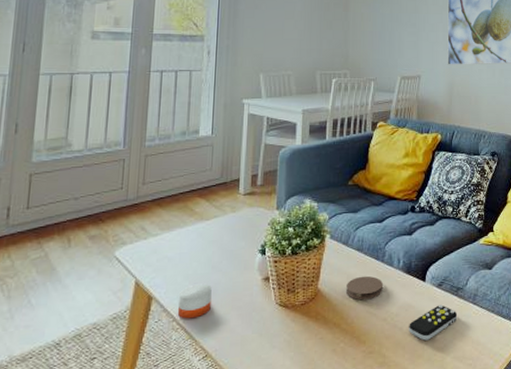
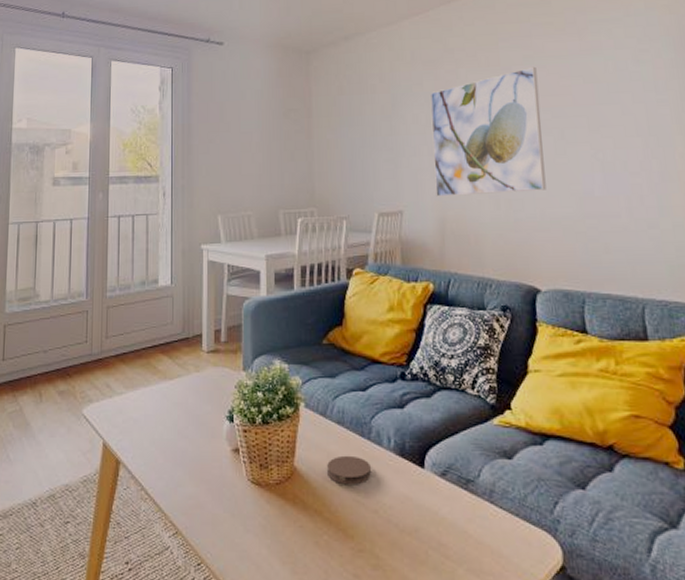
candle: present [178,283,212,319] -> none [146,450,179,489]
remote control: present [409,305,458,341] -> none [406,499,470,544]

